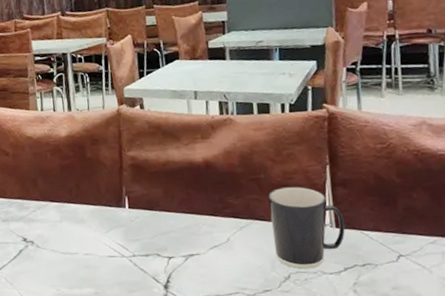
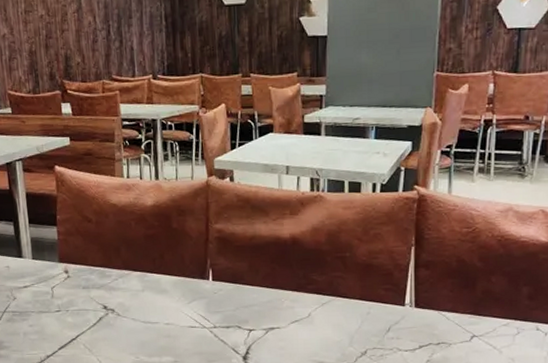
mug: present [268,186,346,269] -> none [352,265,425,346]

